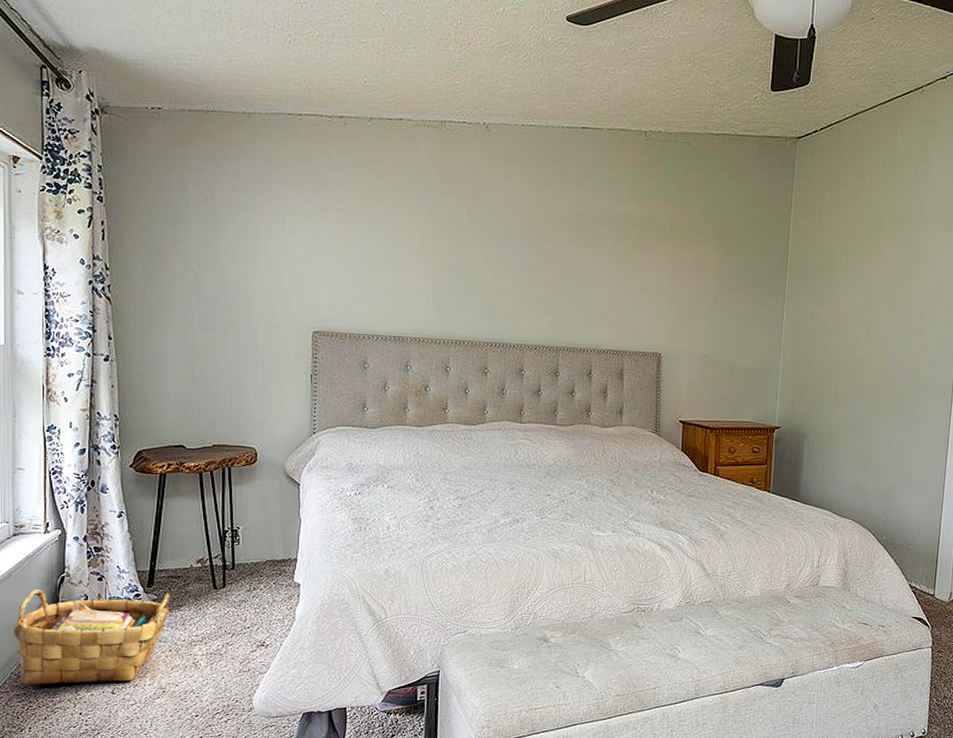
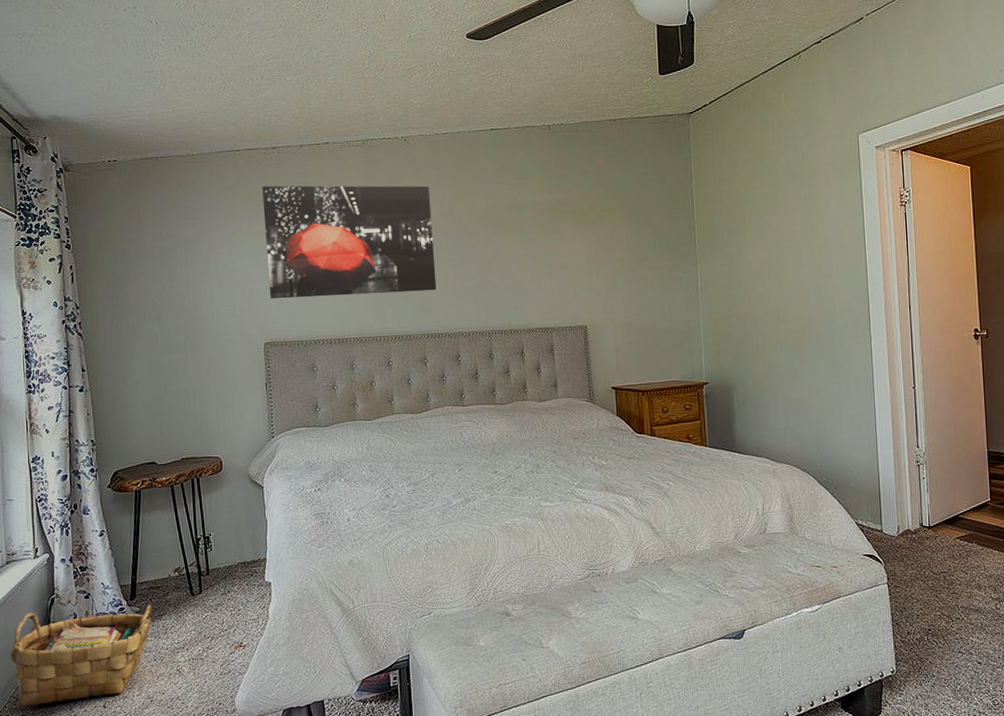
wall art: none [322,158,509,297] -> present [262,185,437,299]

